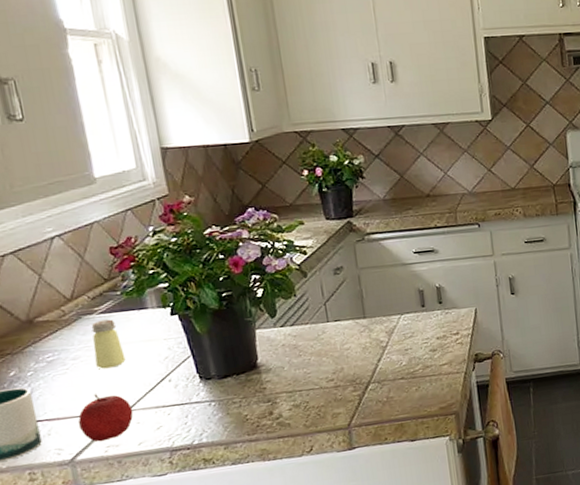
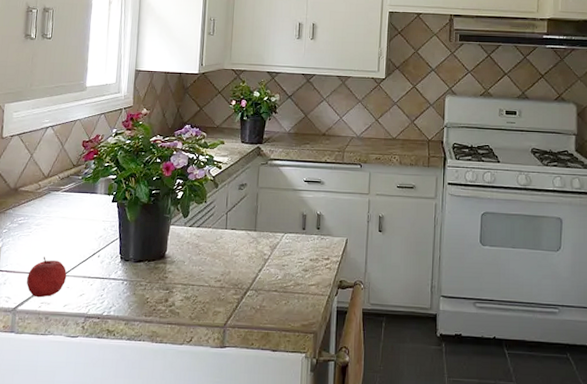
saltshaker: present [91,319,126,369] -> none [51,197,73,238]

